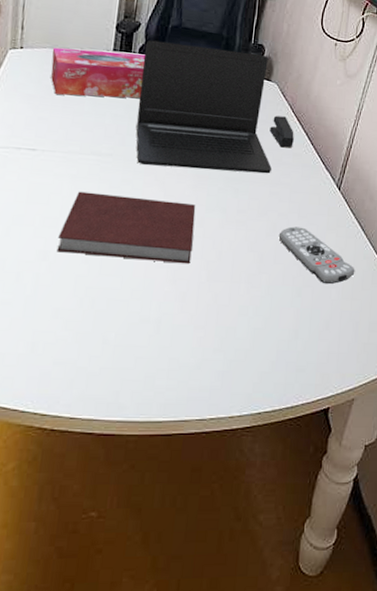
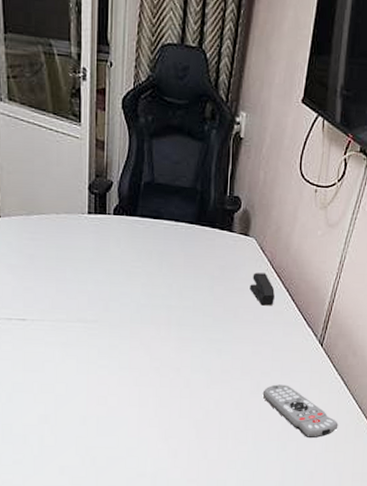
tissue box: present [51,47,145,99] -> none [29,214,121,264]
notebook: present [56,191,196,264] -> none [56,358,182,424]
laptop: present [136,40,272,174] -> none [117,199,253,333]

